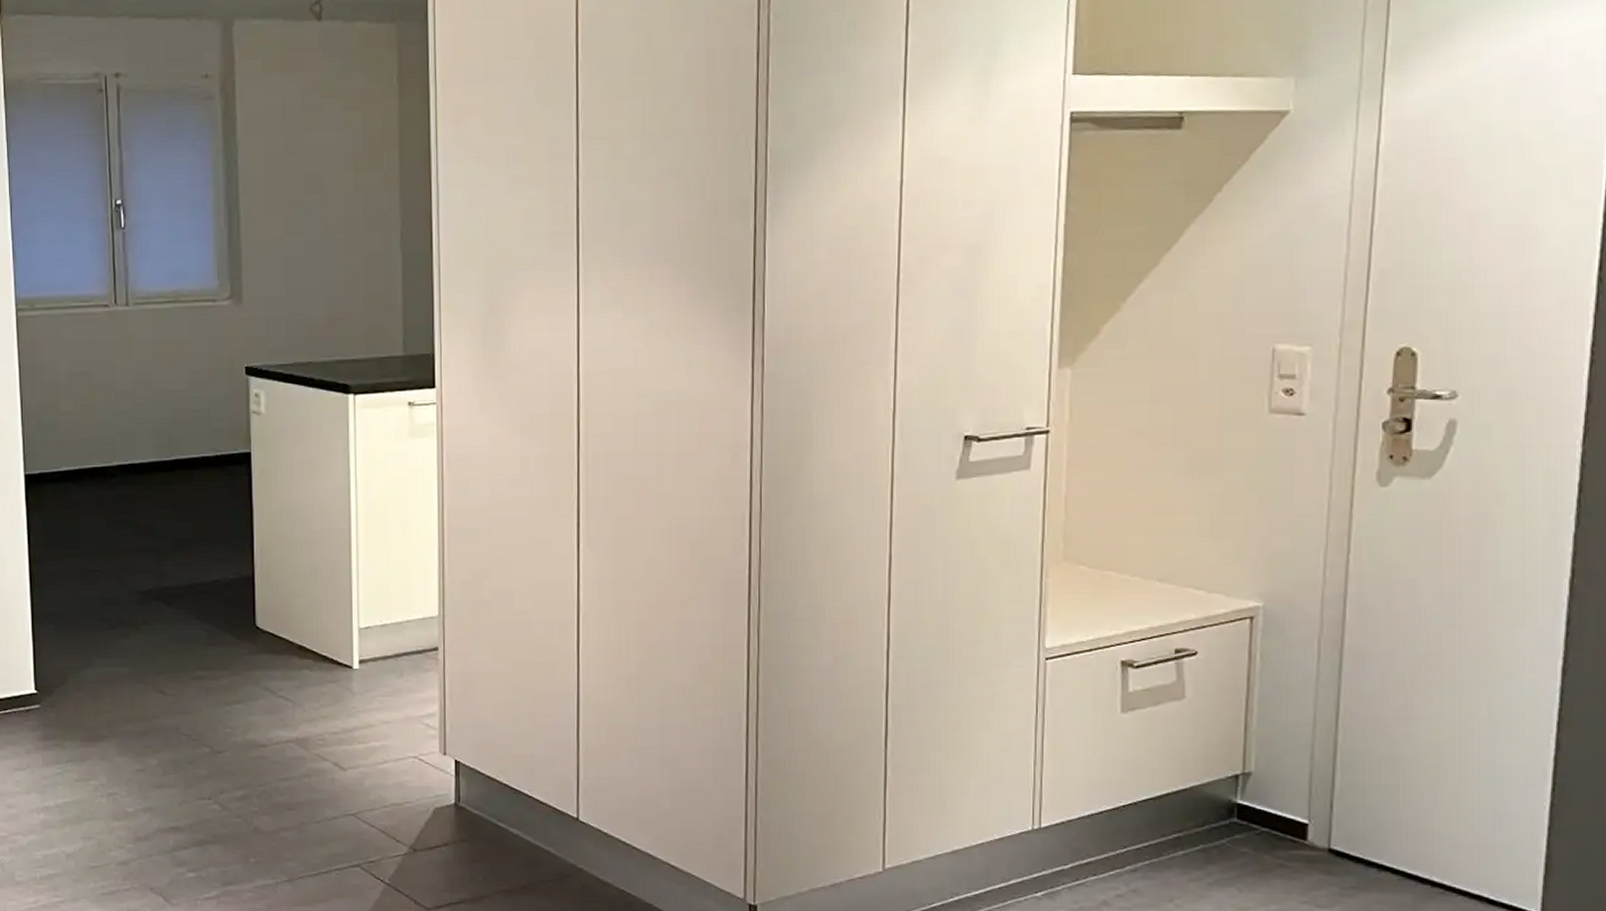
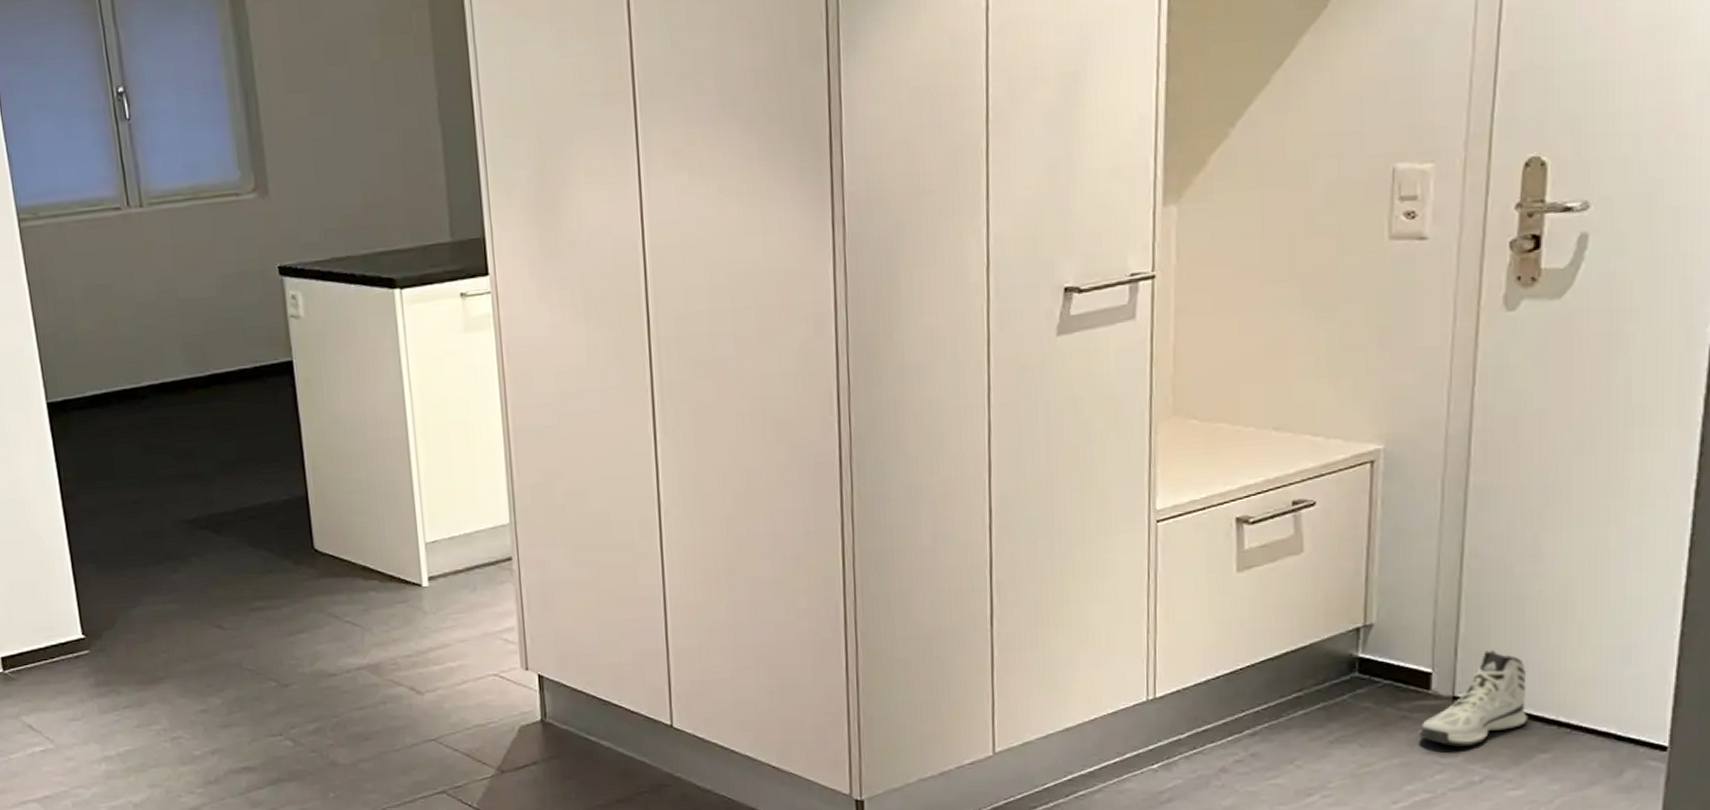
sneaker: none [1295,806,1401,898] -> present [1419,650,1527,746]

